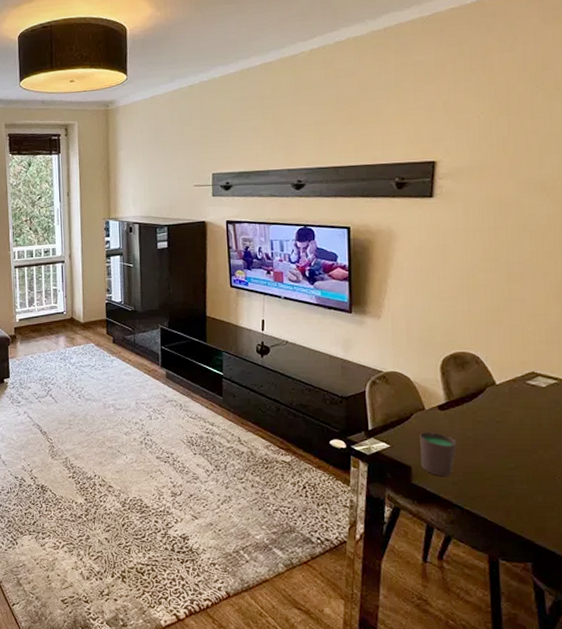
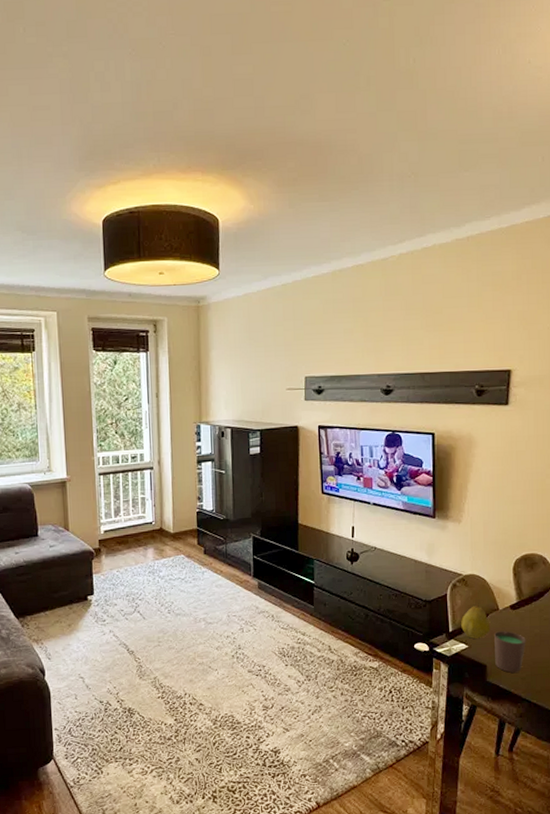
fruit: none [382,402,416,438] -> present [461,603,491,639]

